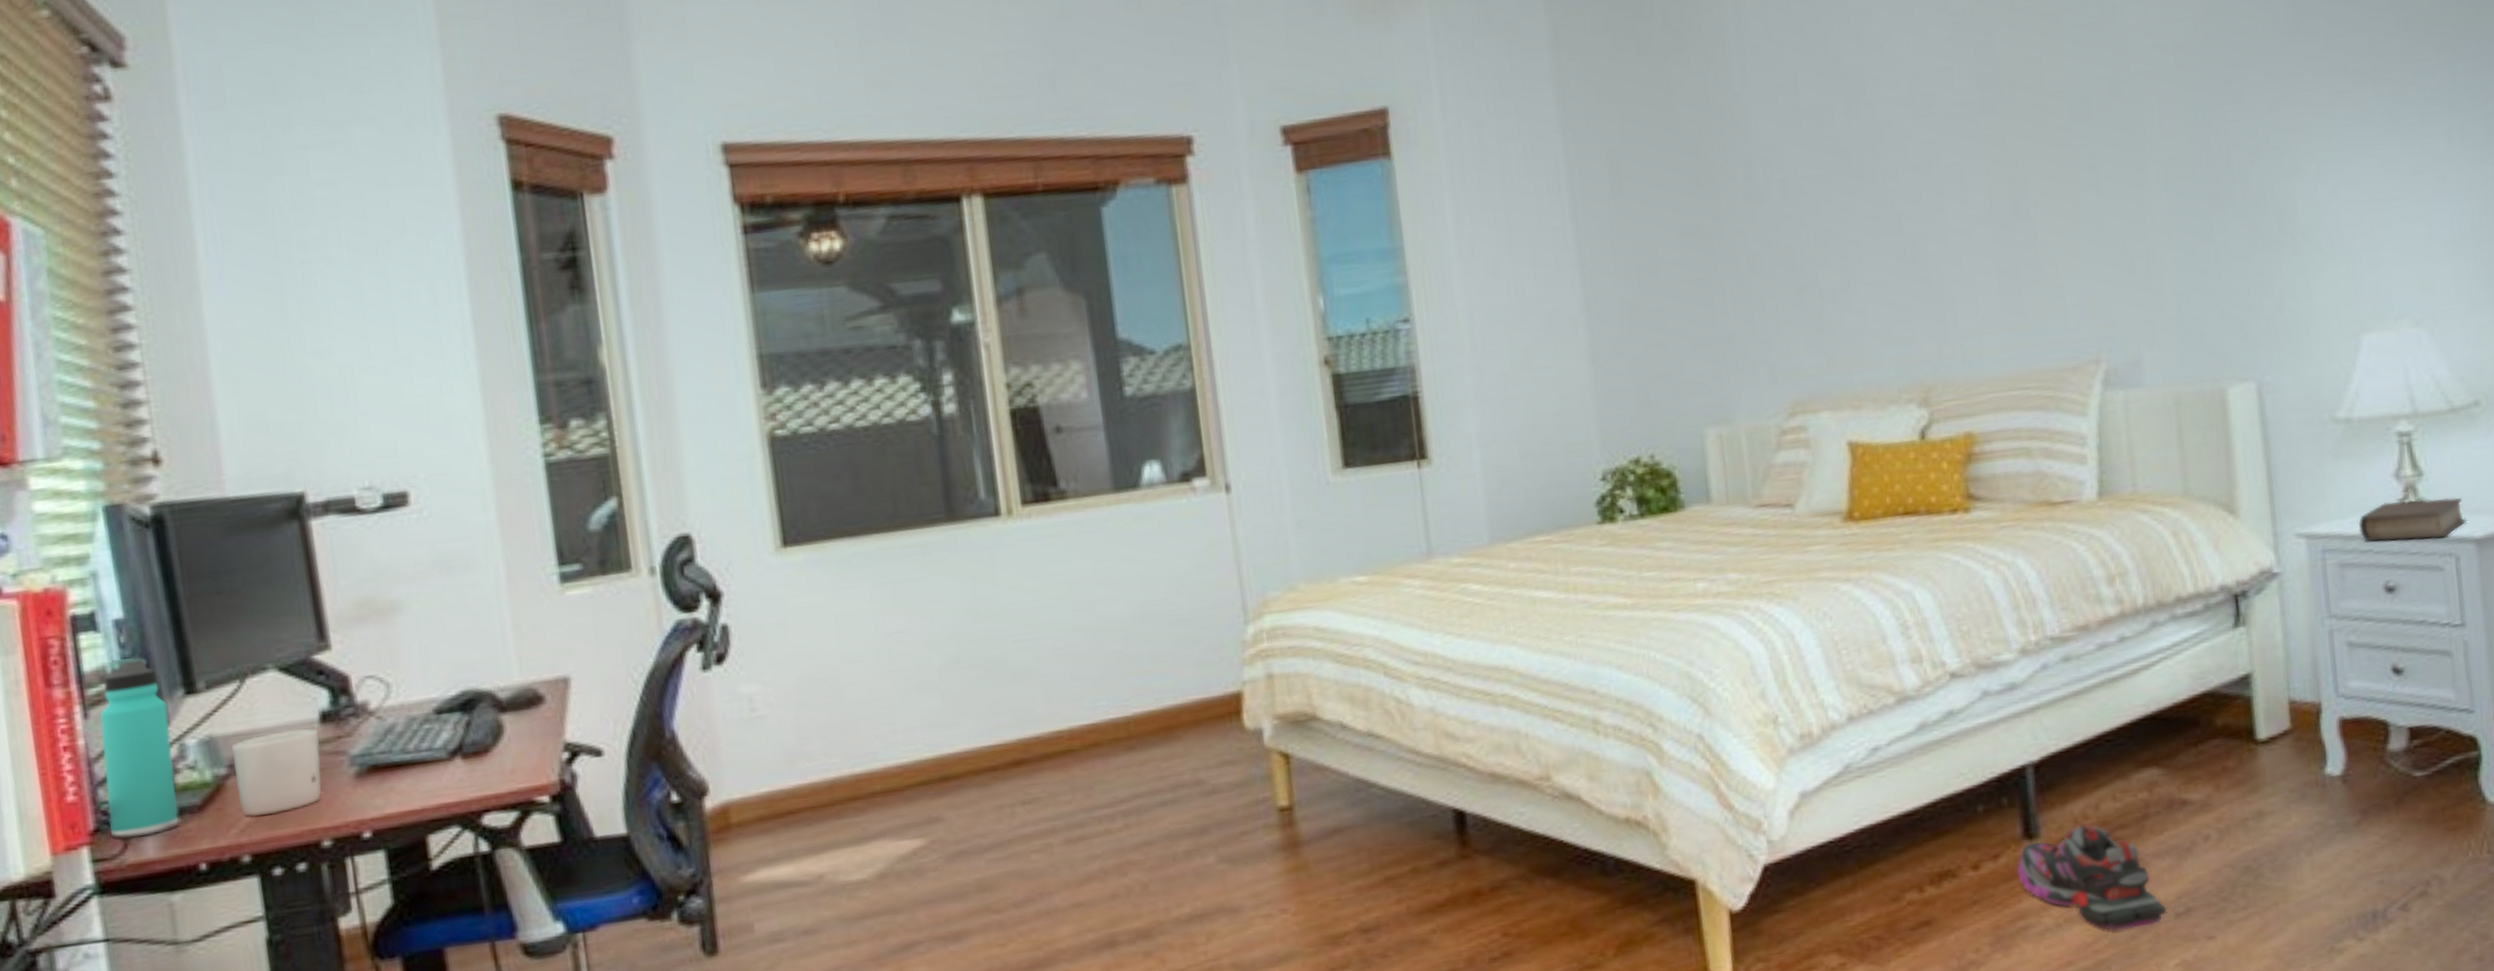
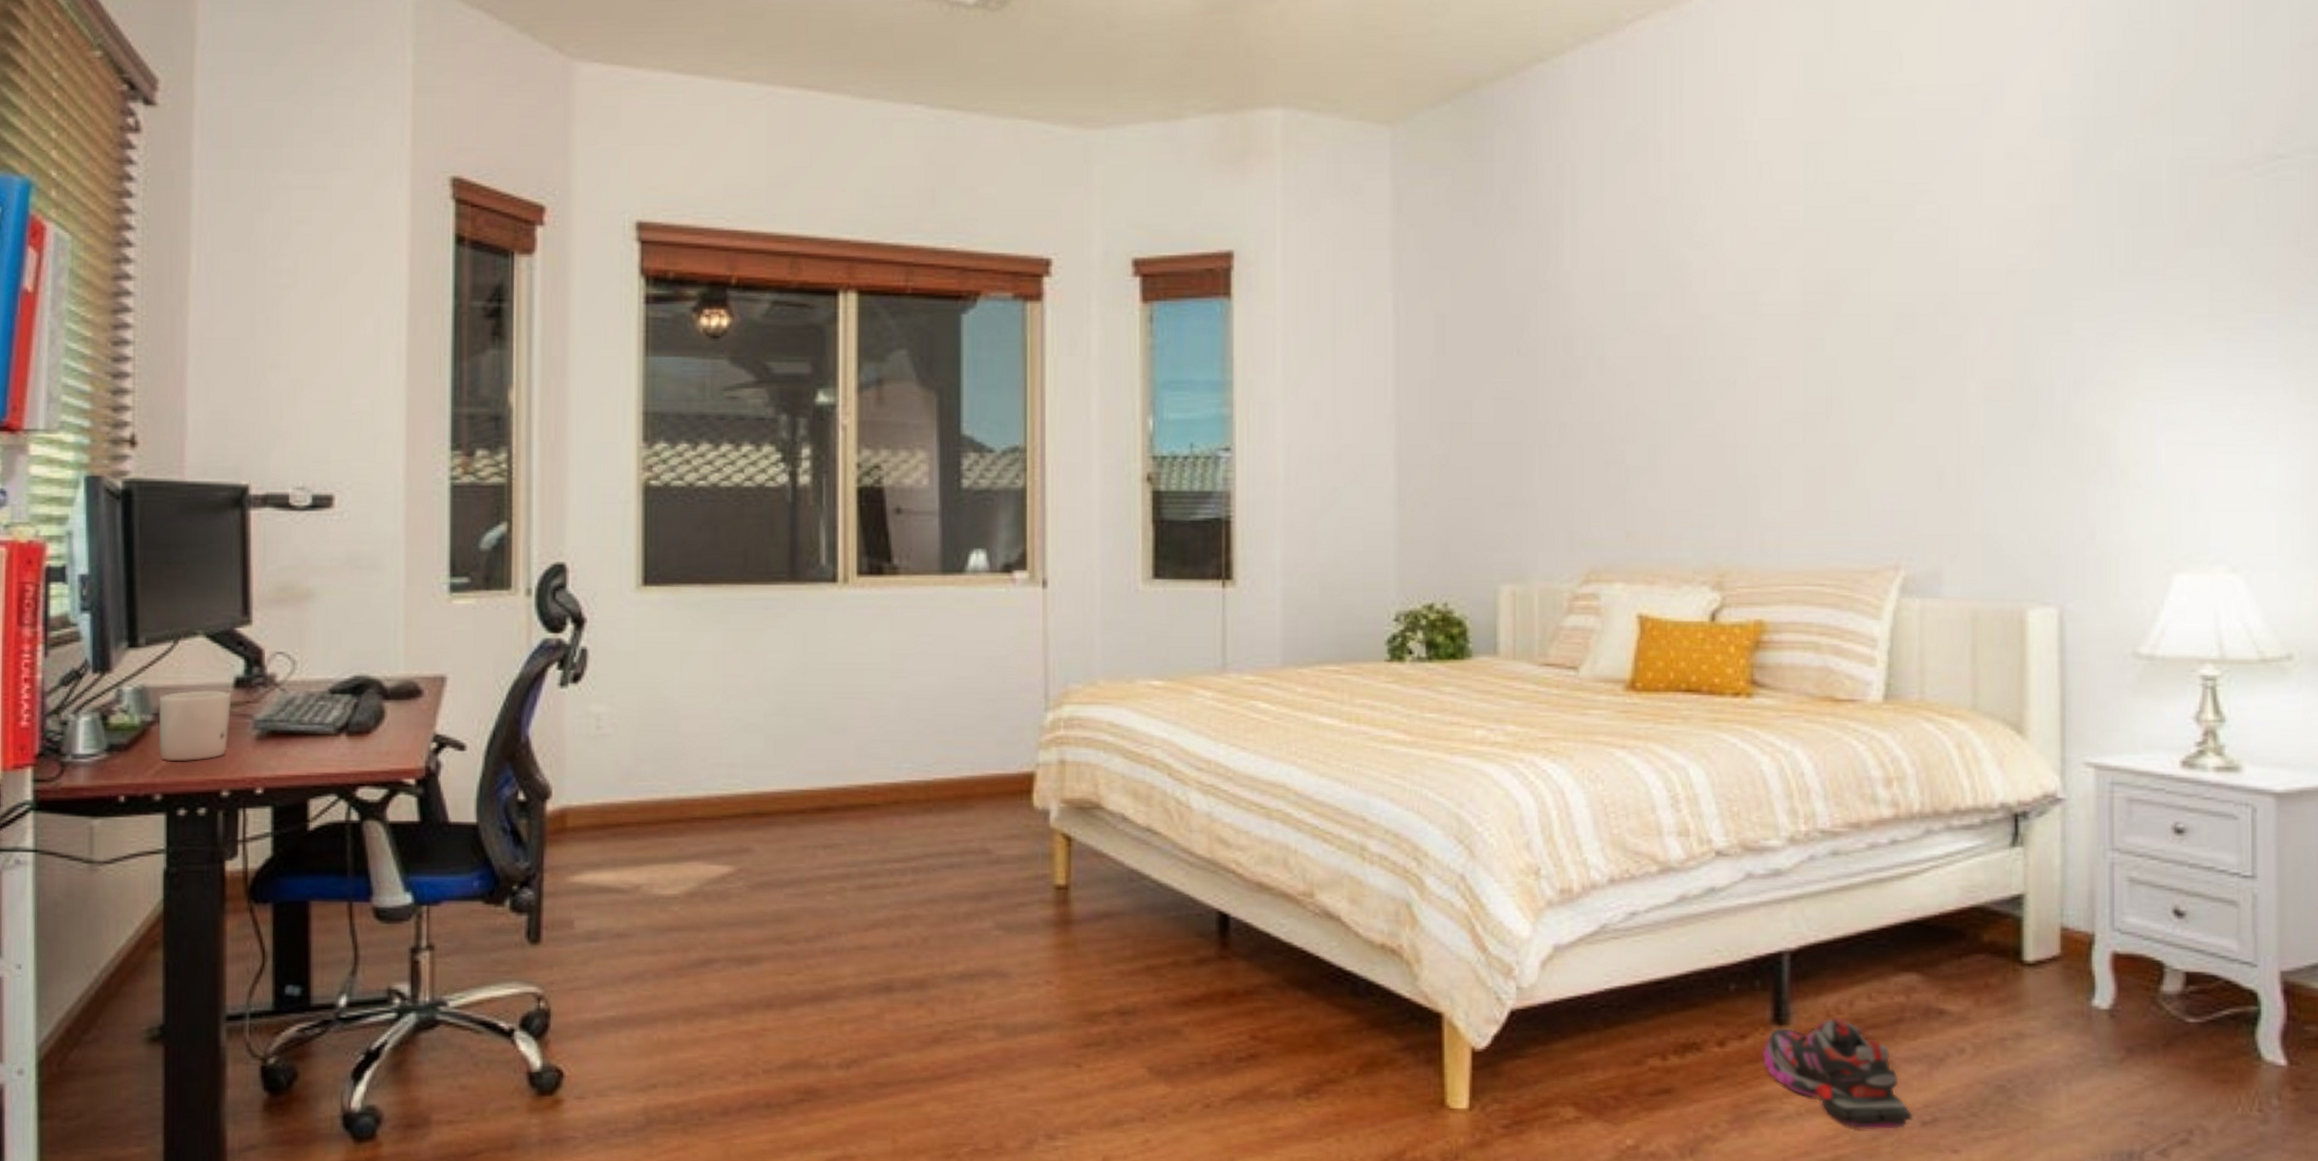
thermos bottle: present [99,657,179,840] -> none [51,609,112,766]
book: present [2358,497,2466,543] -> none [2151,744,2267,787]

